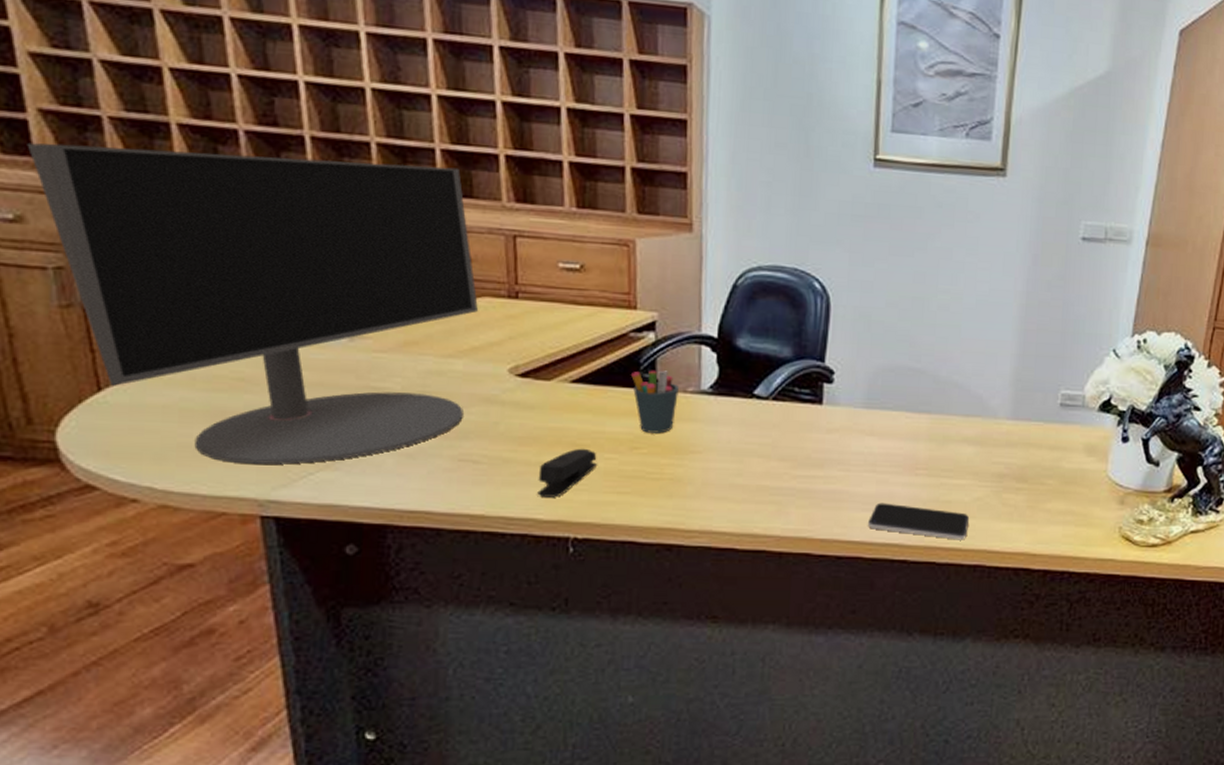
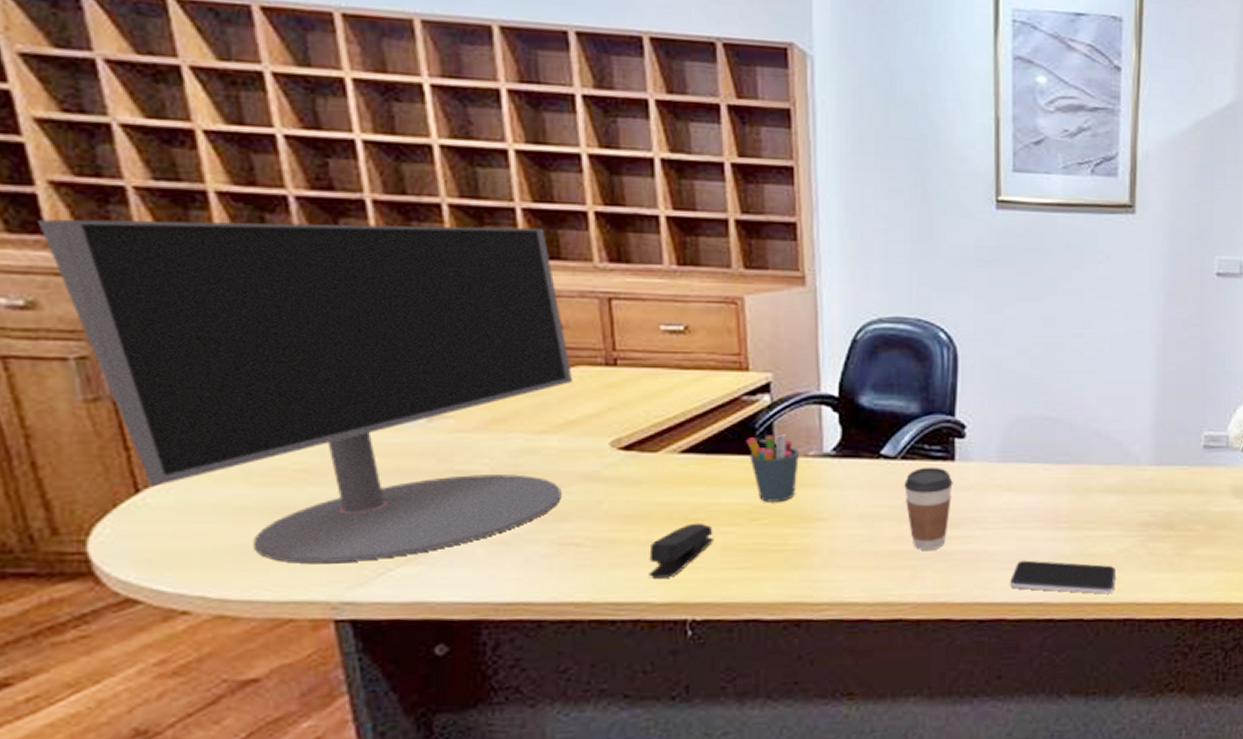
coffee cup: none [774,408,820,487] -> present [904,467,953,550]

